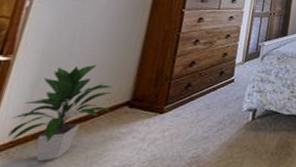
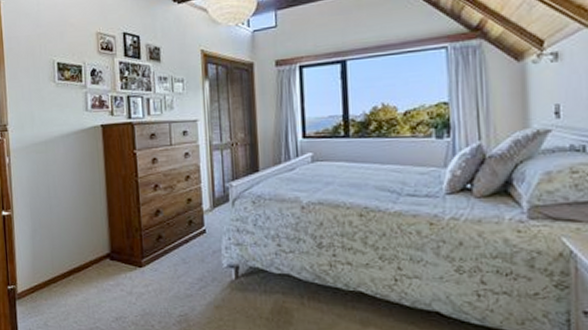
indoor plant: present [8,64,113,162] -> none [26,216,96,307]

